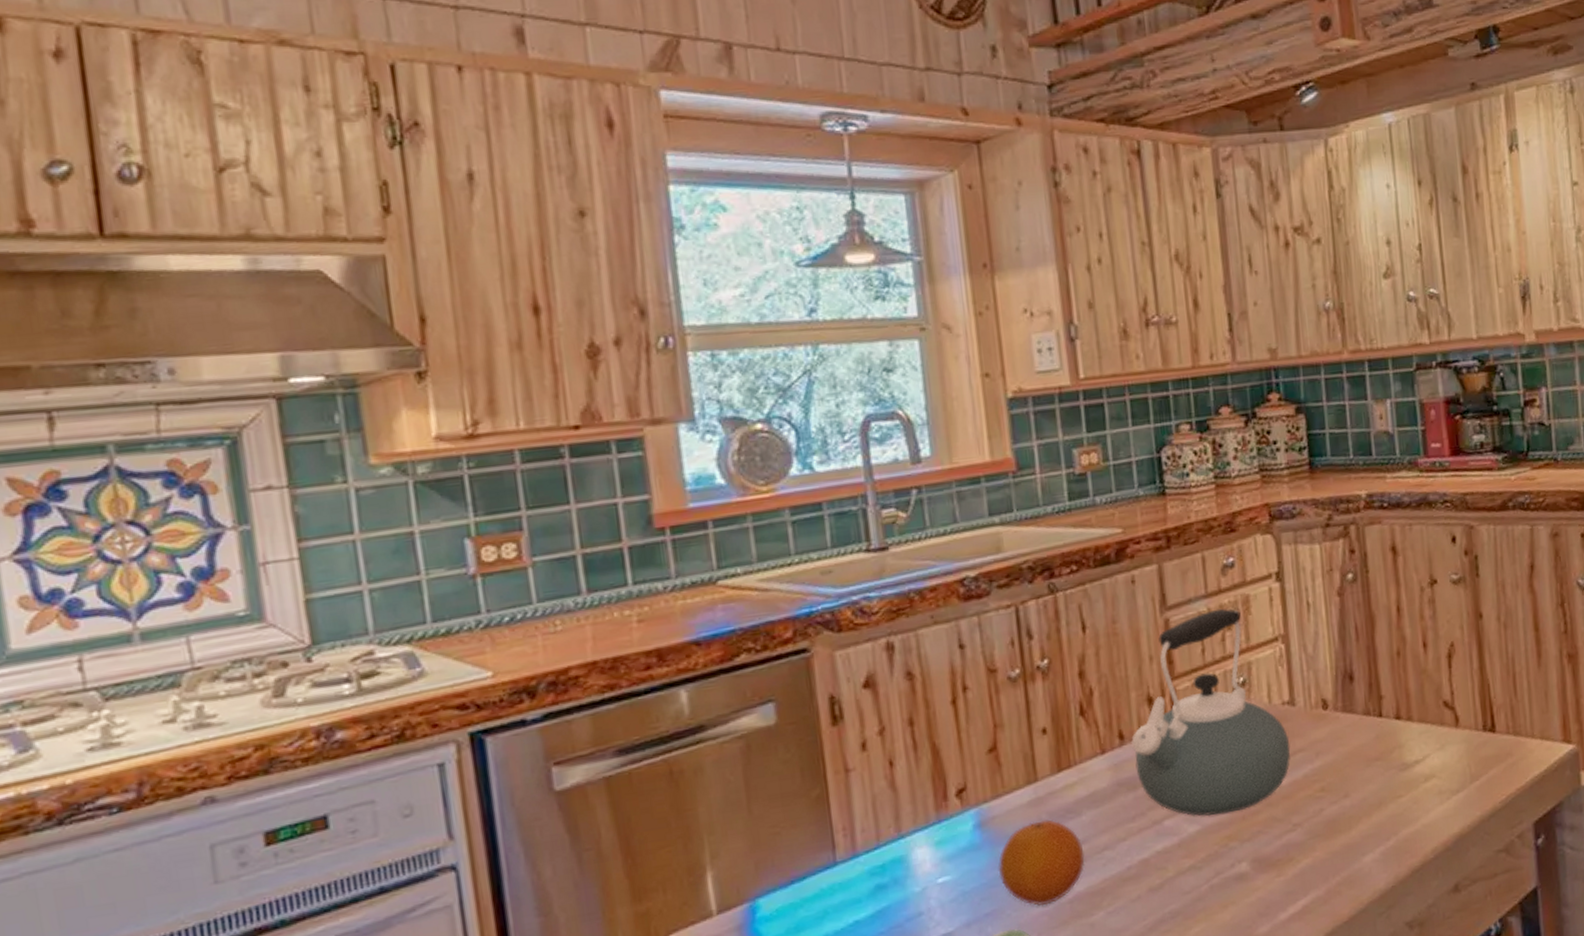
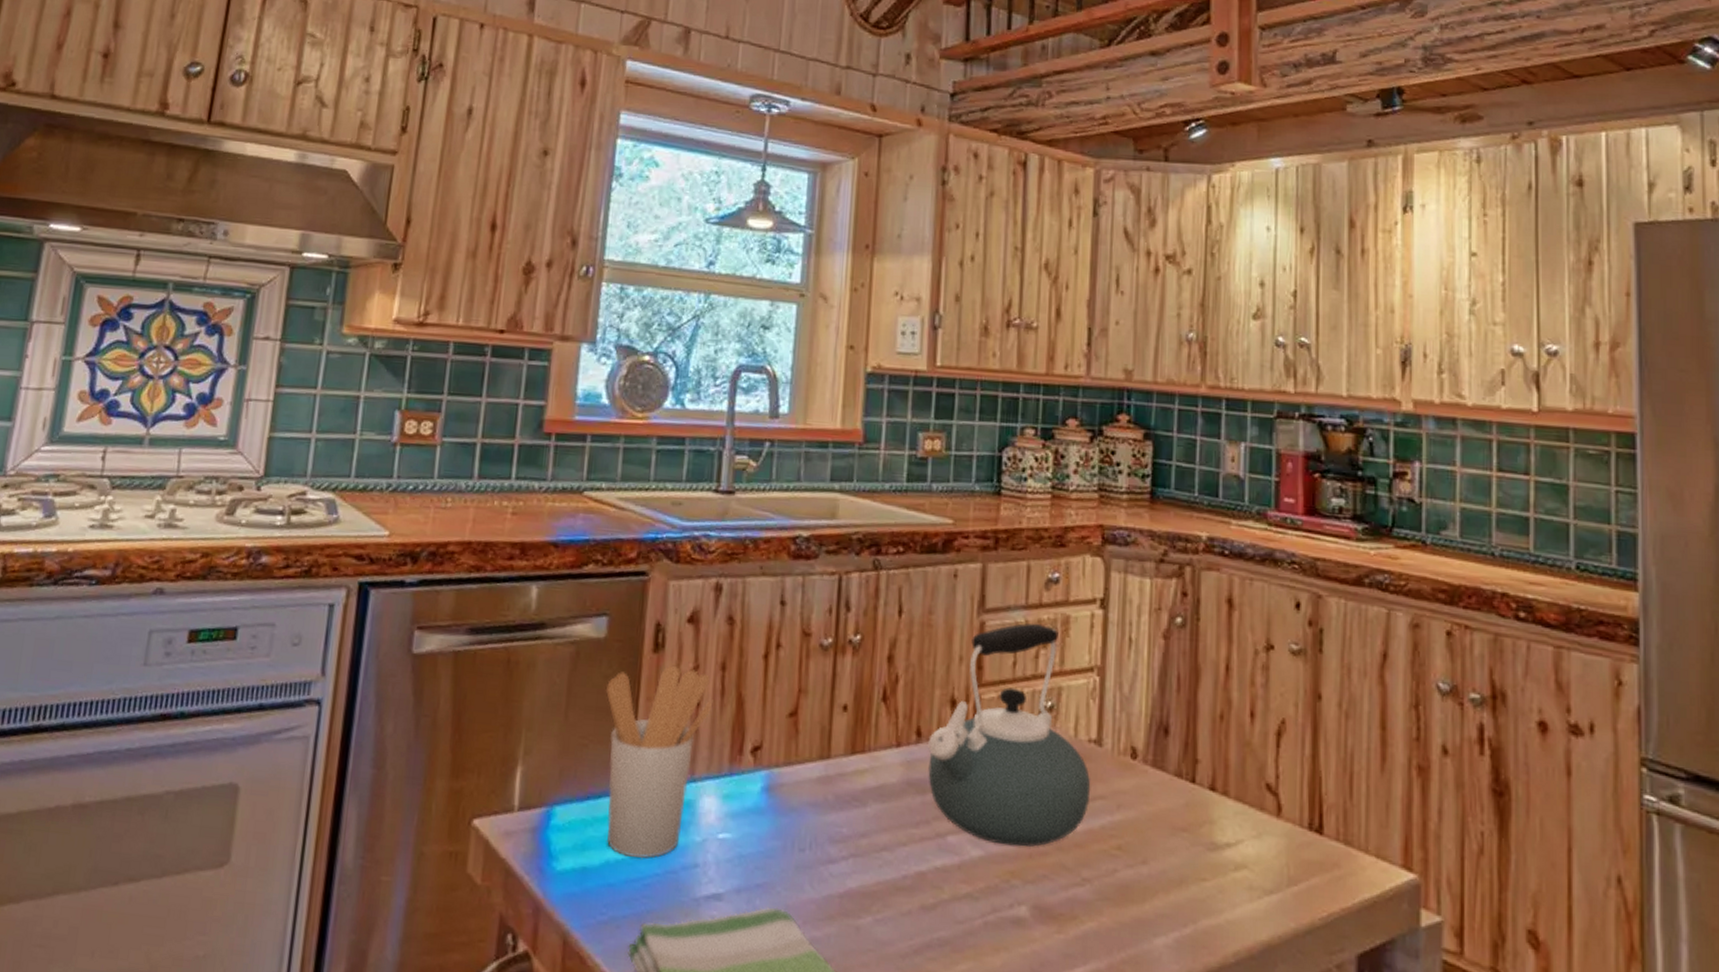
utensil holder: none [787,732,907,926] -> present [605,665,713,859]
fruit: present [998,819,1085,906] -> none [776,800,863,893]

